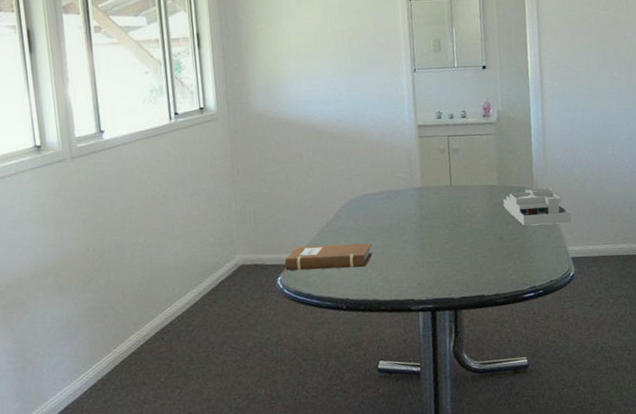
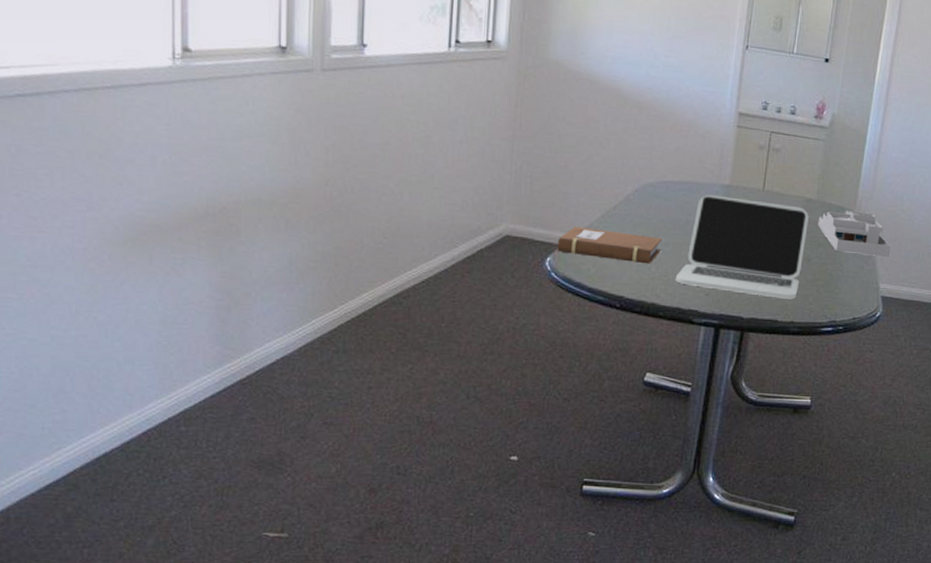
laptop: none [389,194,498,279] -> present [675,195,809,299]

